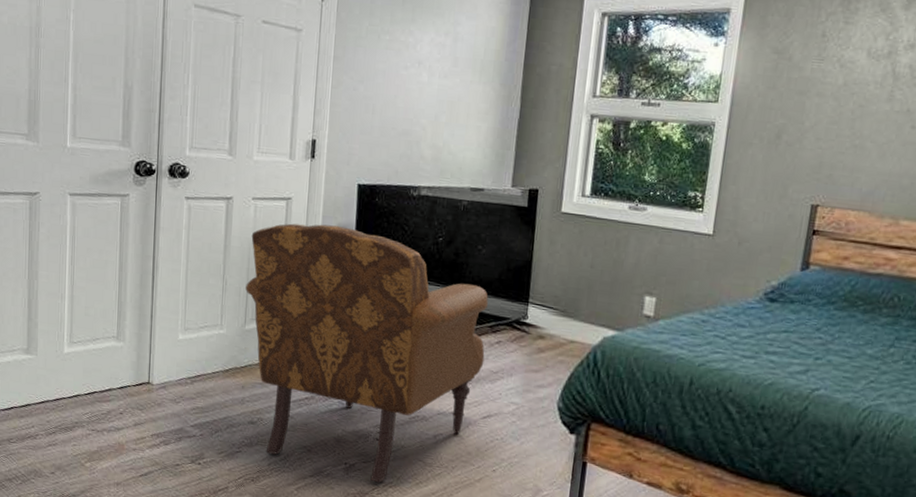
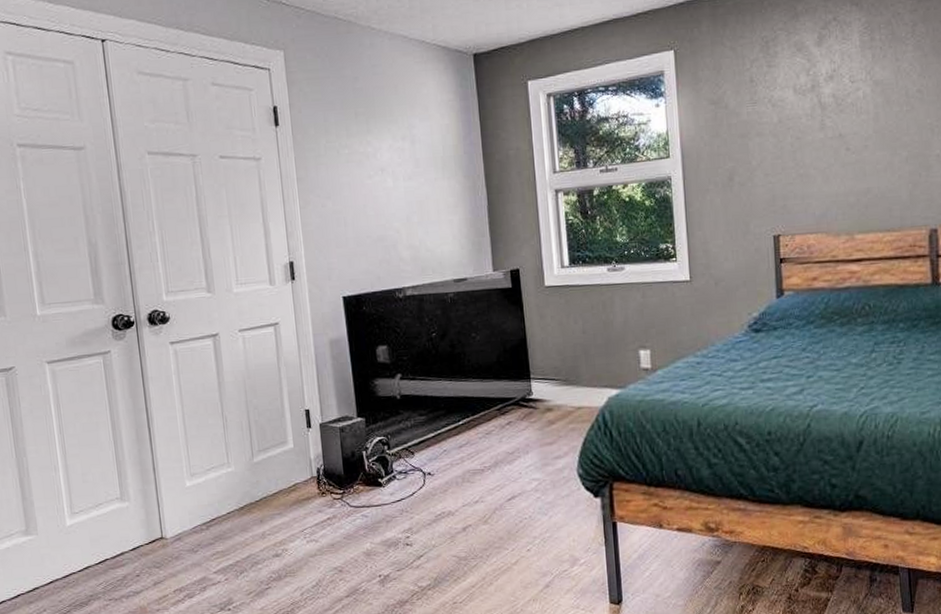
armchair: present [245,223,488,483] -> none [244,340,499,588]

